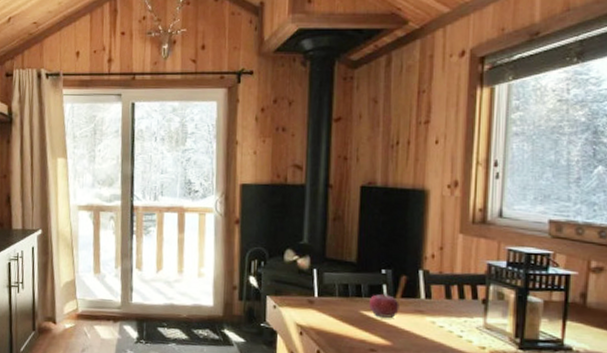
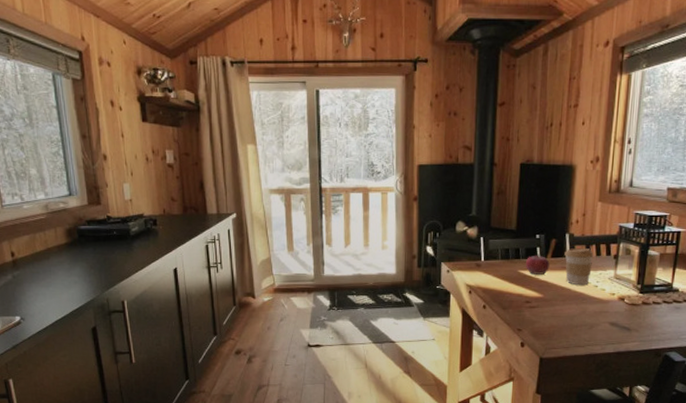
coffee cup: none [418,288,456,335] -> present [564,248,594,286]

